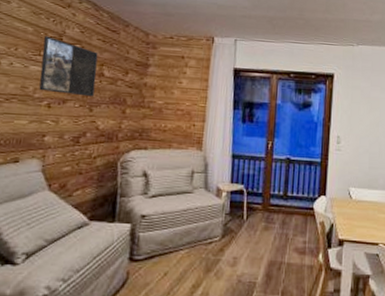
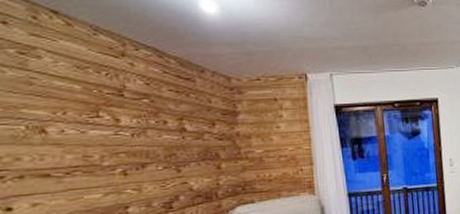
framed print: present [39,36,98,97] -> none [99,93,178,158]

